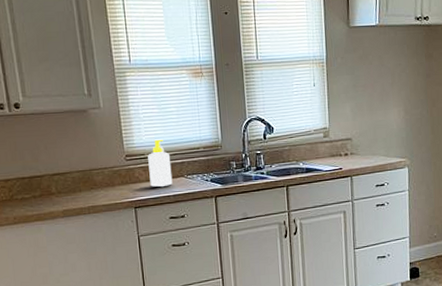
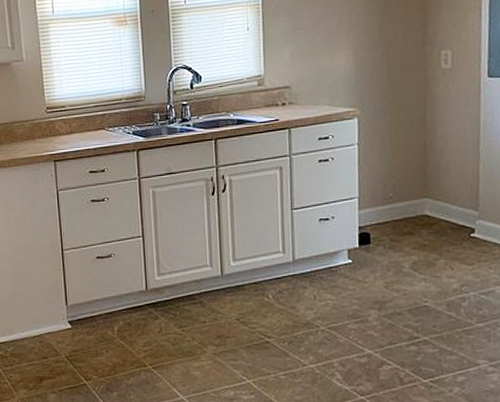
soap bottle: present [148,139,173,187] -> none [68,90,93,140]

